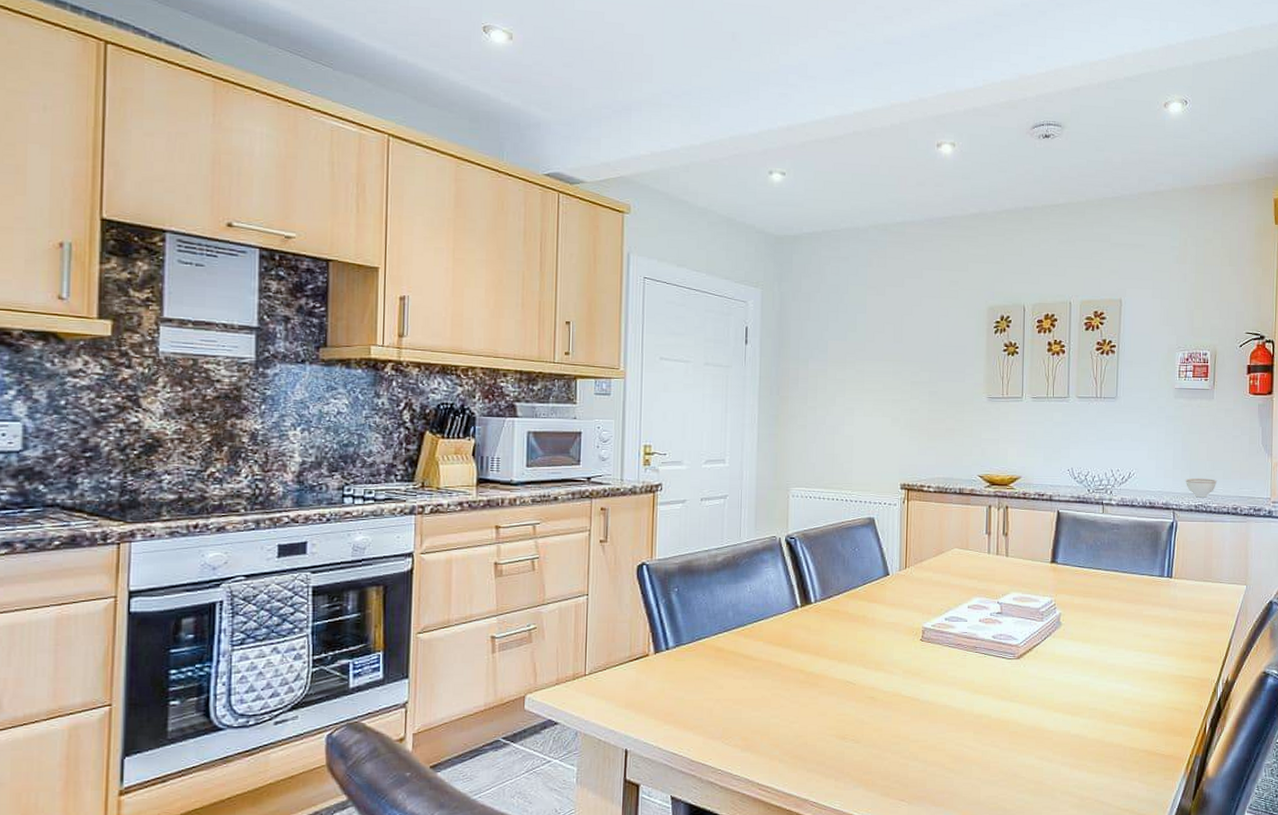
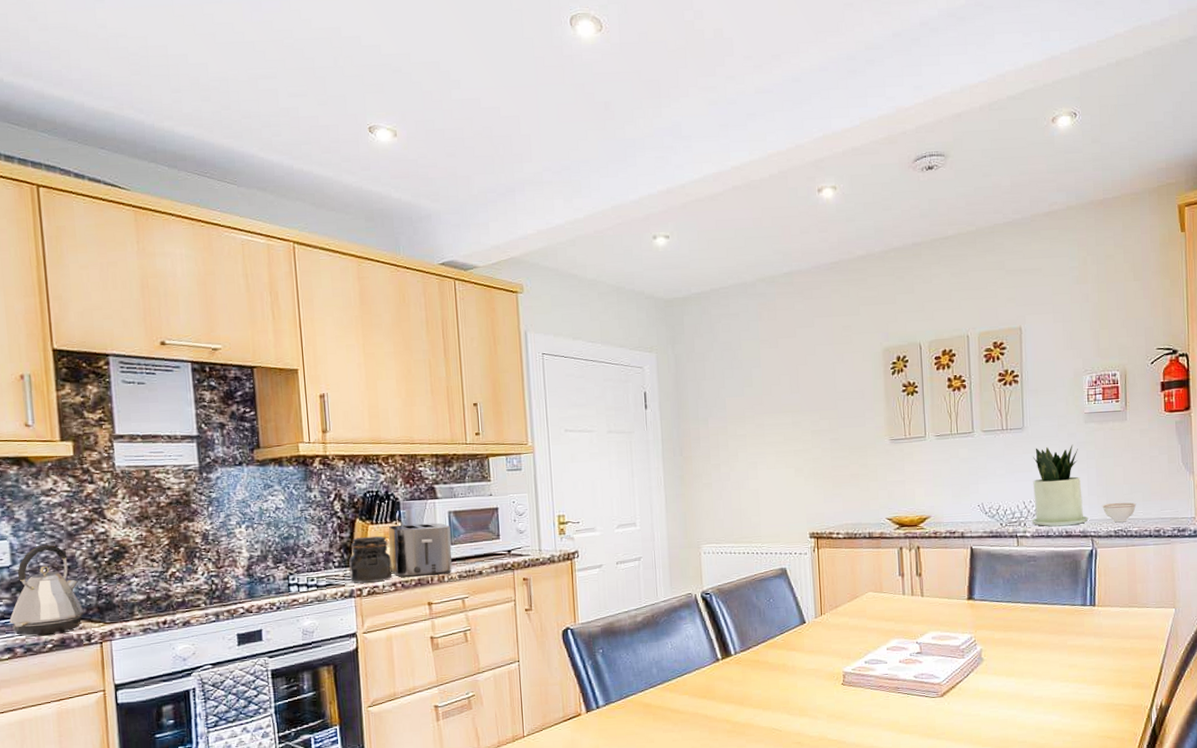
kettle: none [12,430,103,531] -> present [9,544,84,637]
jar: none [411,450,460,501] -> present [349,536,393,584]
toaster: none [458,441,528,498] -> present [388,522,452,578]
planter: none [1117,418,1172,497] -> present [1031,444,1089,527]

